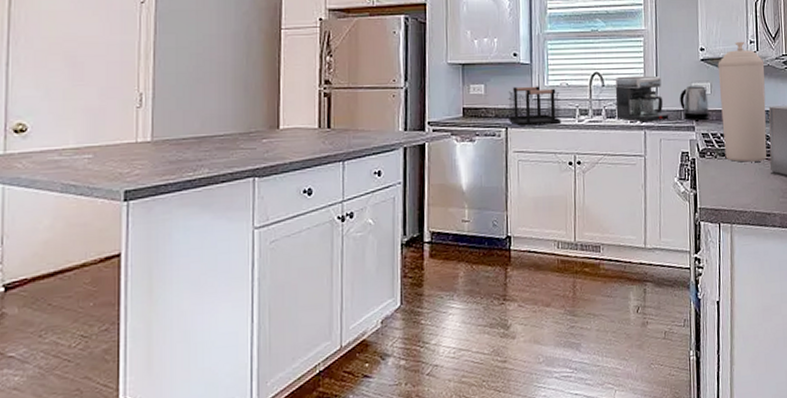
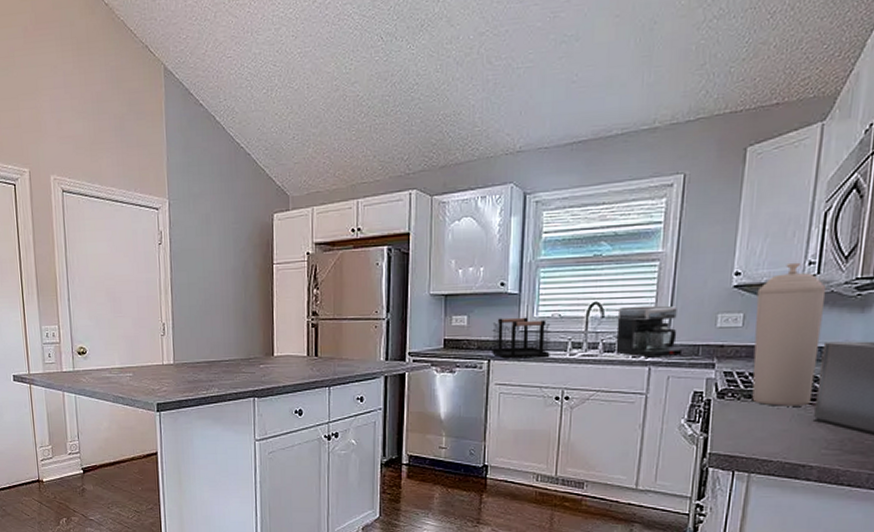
kettle: present [680,85,710,122] -> none [699,316,738,358]

